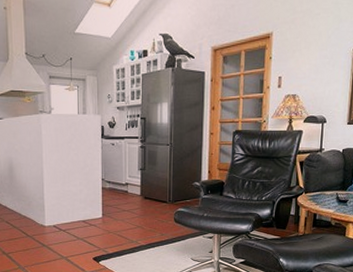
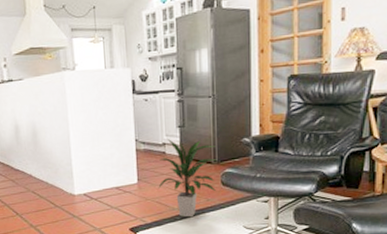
indoor plant: none [119,179,172,250] -> present [157,138,218,218]

